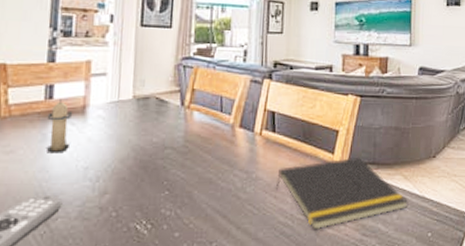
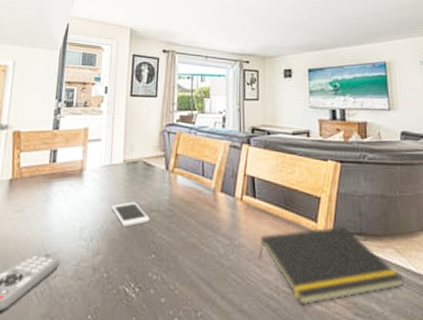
candle: present [45,98,72,153] -> none [48,162,71,213]
cell phone: none [120,139,164,166] -> present [112,201,151,227]

